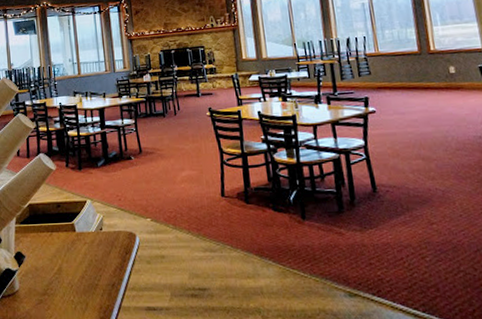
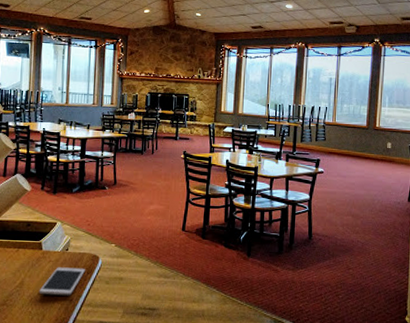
cell phone: none [78,248,123,281] -> present [38,267,85,296]

